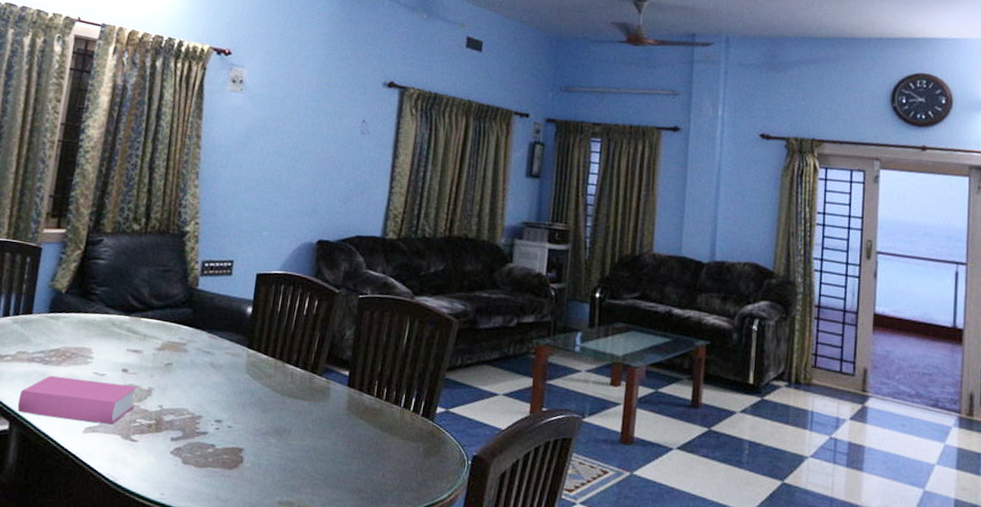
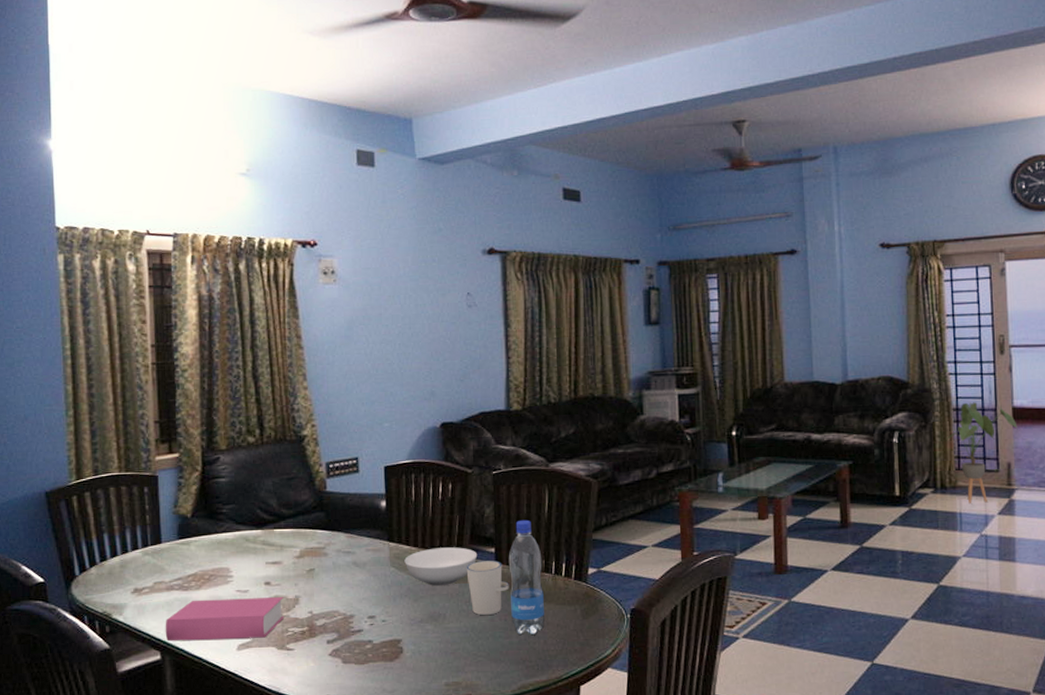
bowl: none [260,361,332,402] -> present [404,547,478,587]
cup: none [317,381,358,439] -> present [466,560,509,616]
bottle: none [354,347,394,467] -> present [508,519,545,635]
house plant: none [805,301,877,406] -> present [946,402,1018,503]

